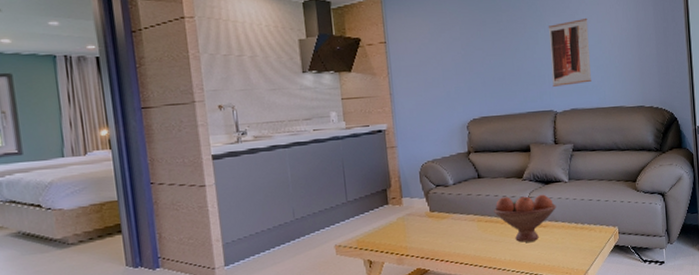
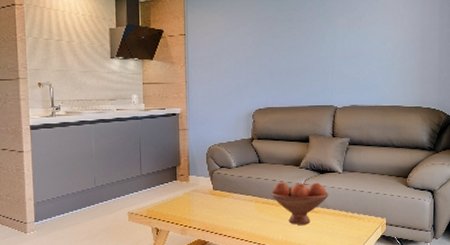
wall art: present [548,17,591,87] -> none [335,20,374,83]

